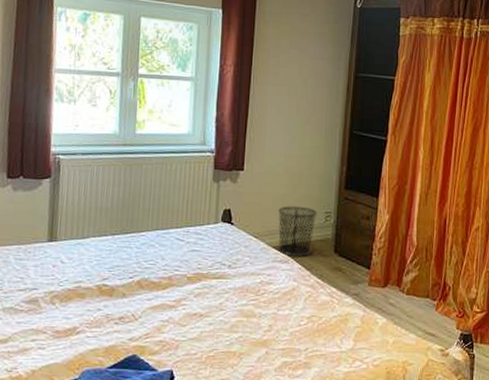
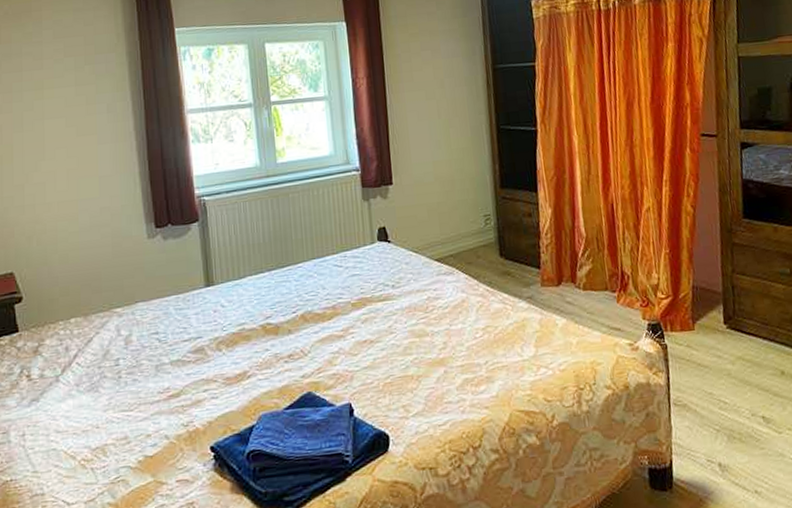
waste bin: present [278,206,318,257] -> none [434,212,476,267]

